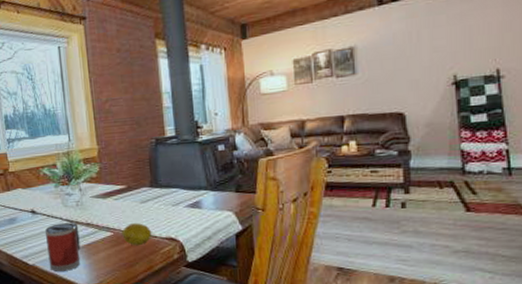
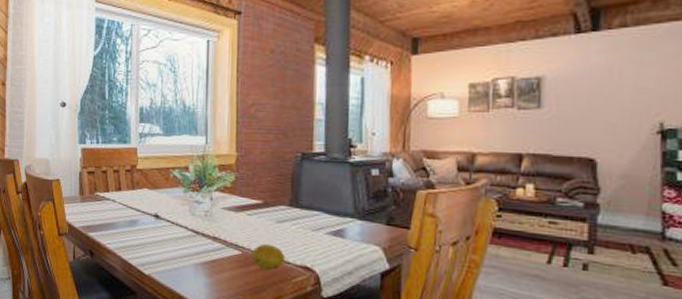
mug: present [44,222,81,272] -> none [166,233,204,288]

